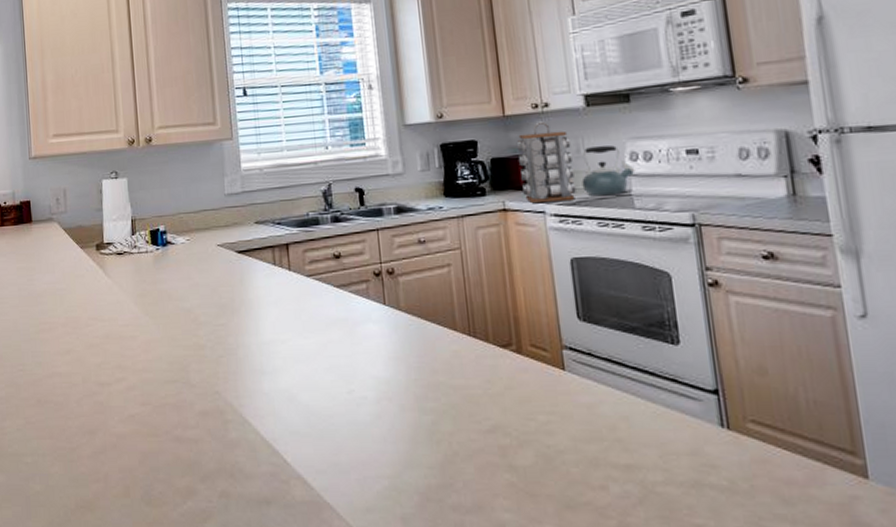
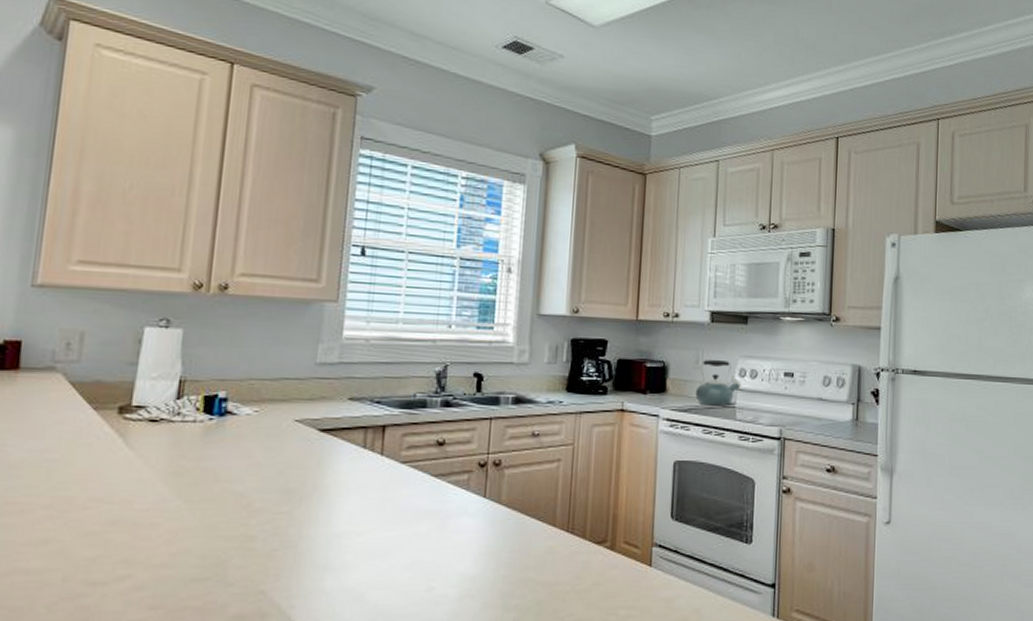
spice rack: present [516,121,576,204] -> none [641,330,692,408]

